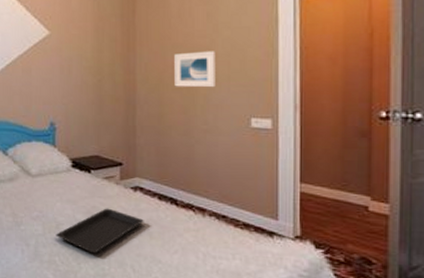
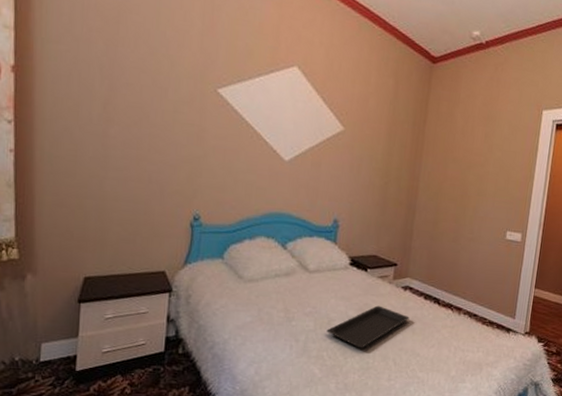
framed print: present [174,51,215,88] -> none [450,166,488,202]

